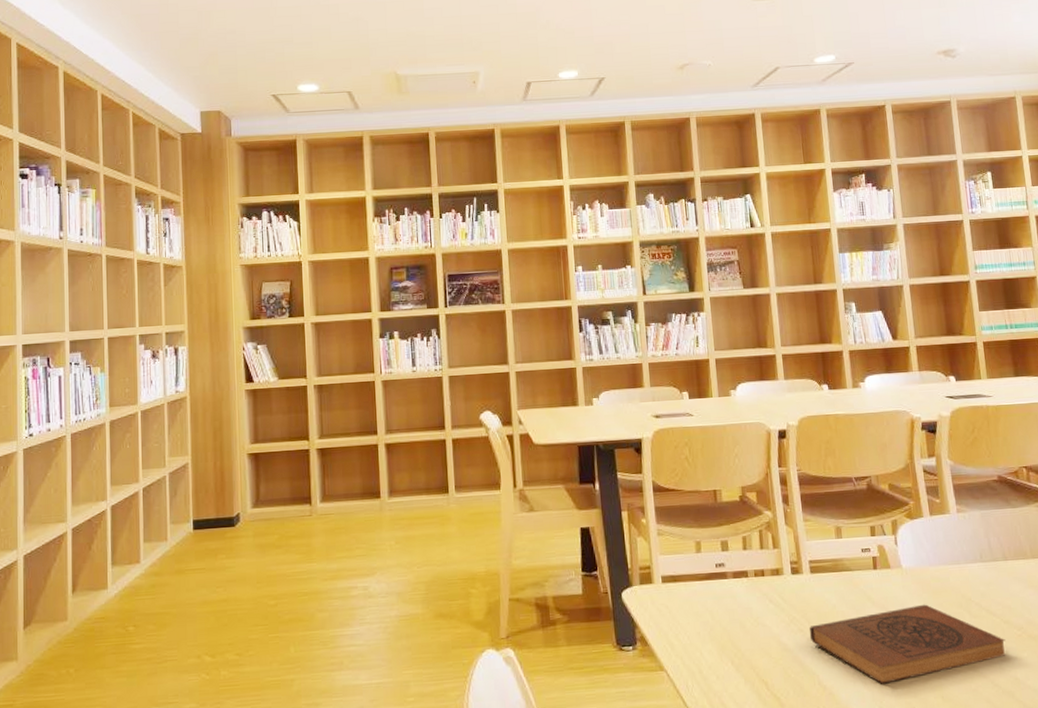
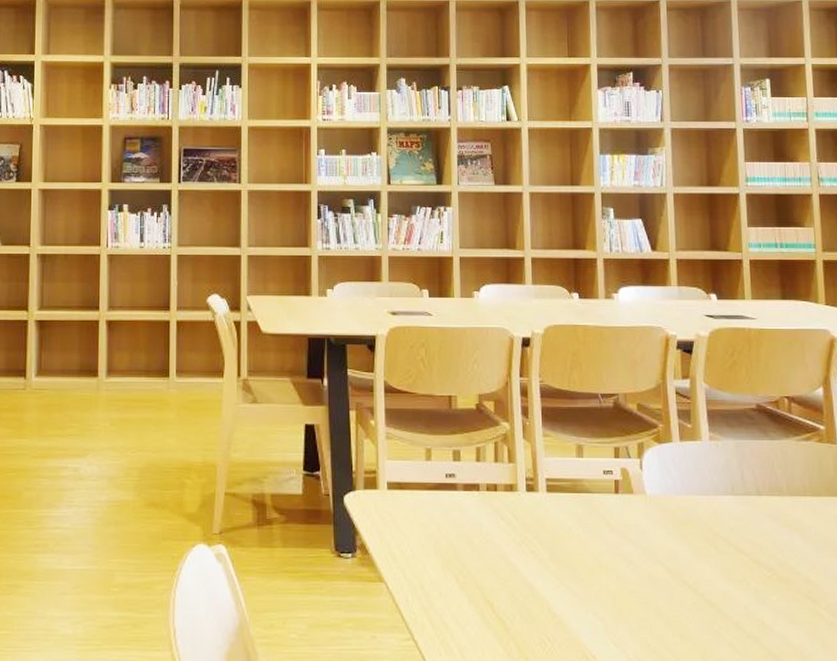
book: present [809,604,1006,684] -> none [541,535,754,617]

